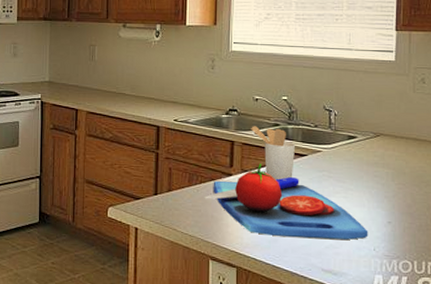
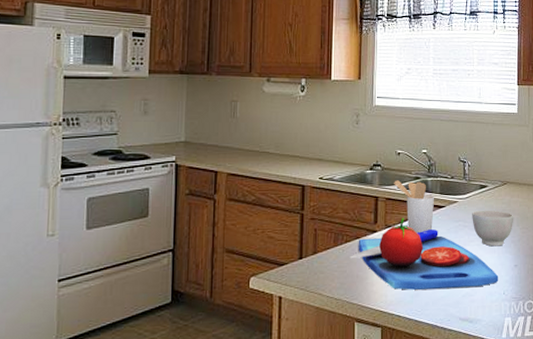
bowl: none [338,161,388,201] -> present [472,210,514,247]

